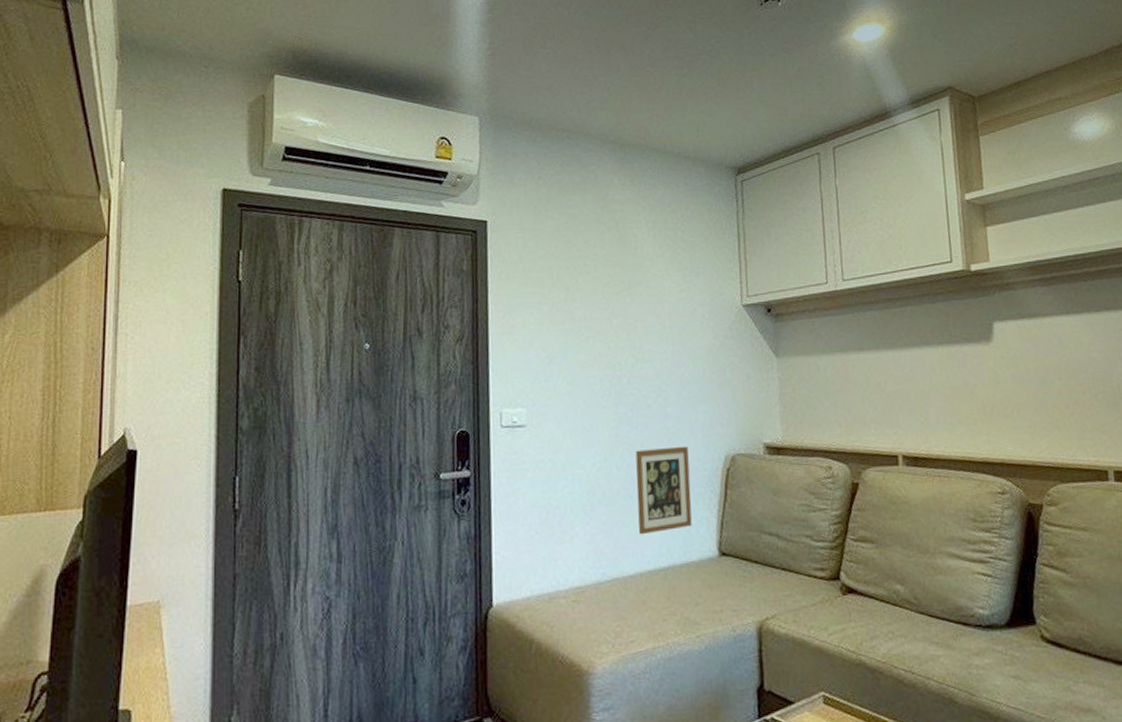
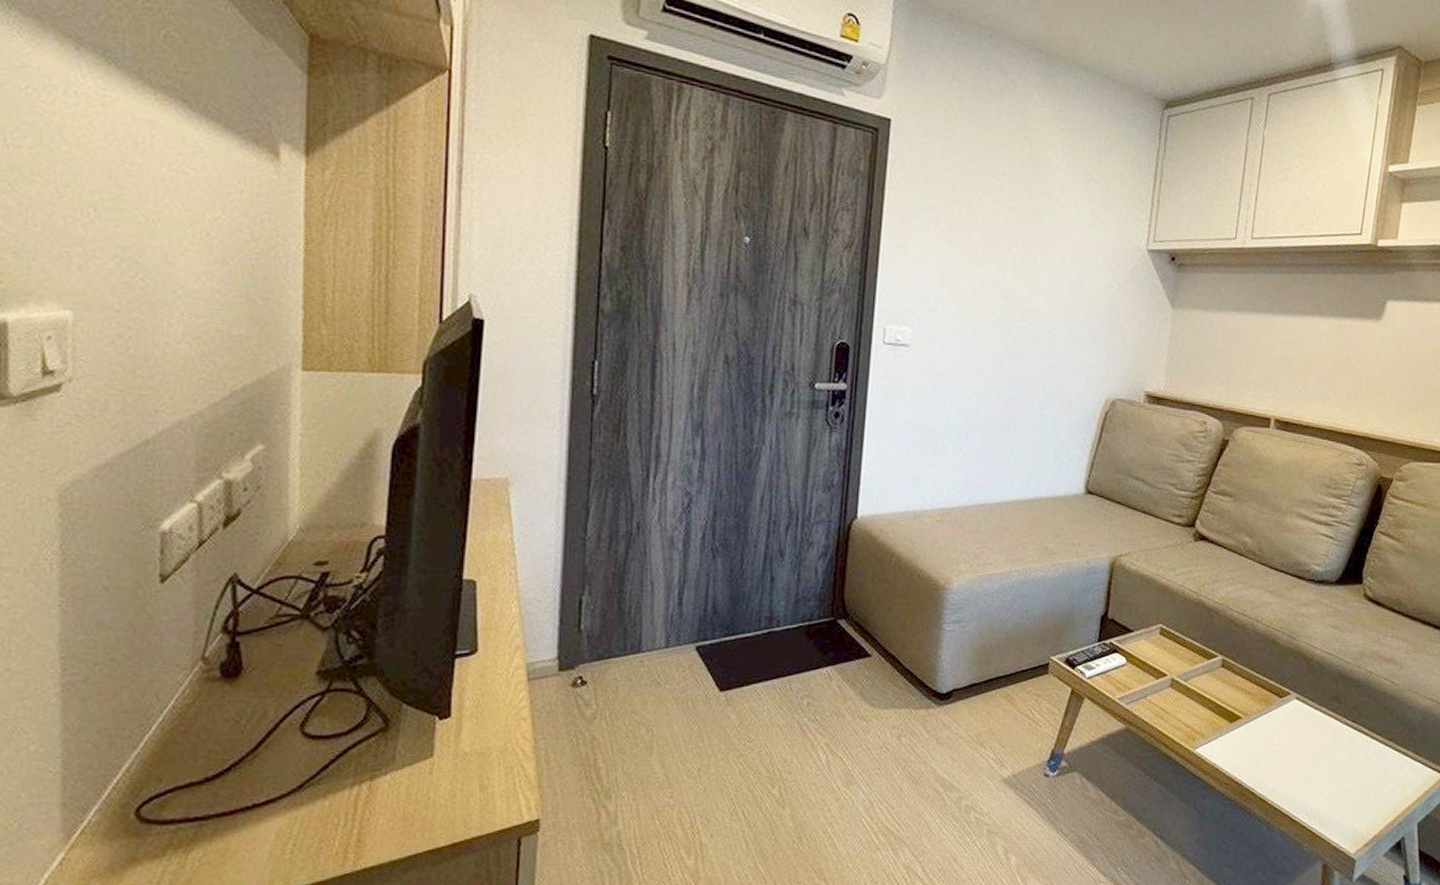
picture frame: present [635,446,692,535] -> none [1011,383,1072,466]

